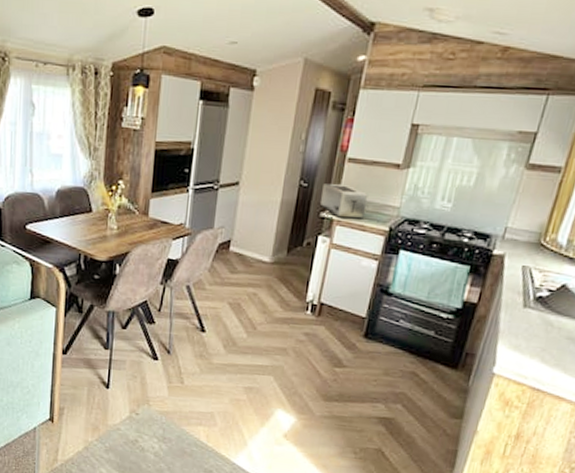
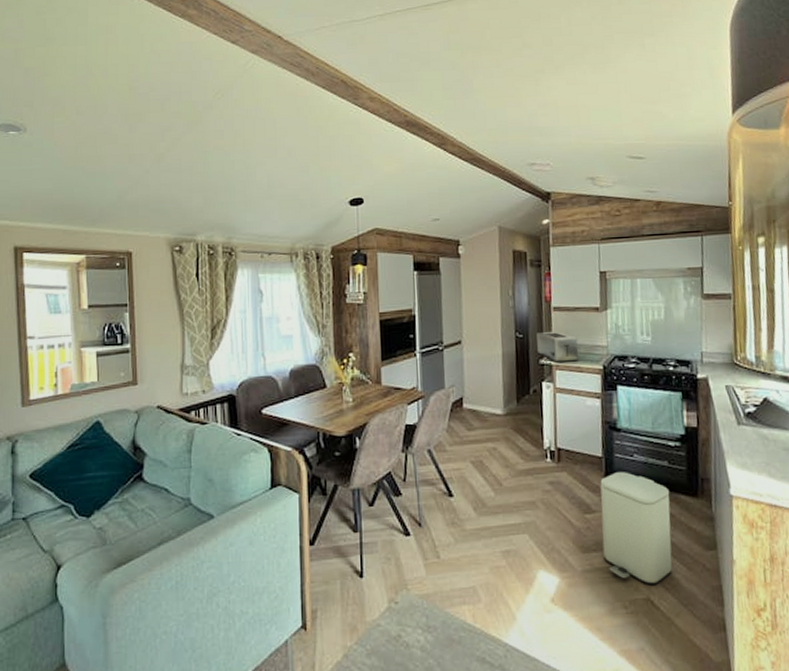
pedal bin: none [344,334,429,440] -> present [600,472,673,586]

